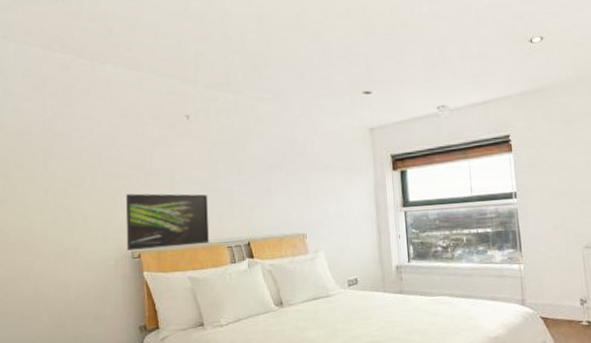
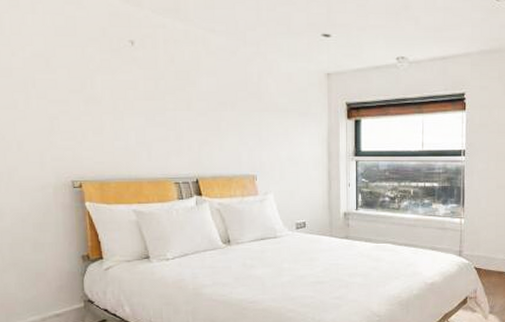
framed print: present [125,193,209,251] -> none [64,120,156,179]

